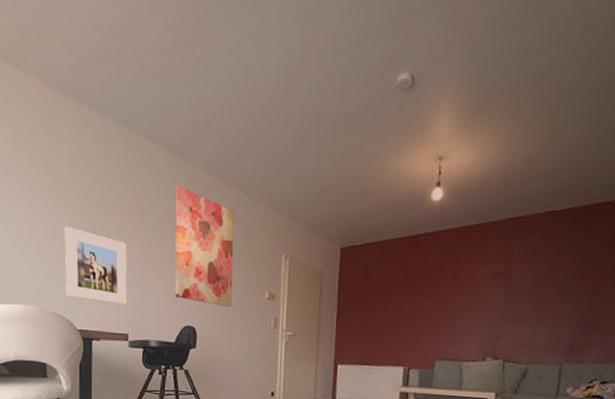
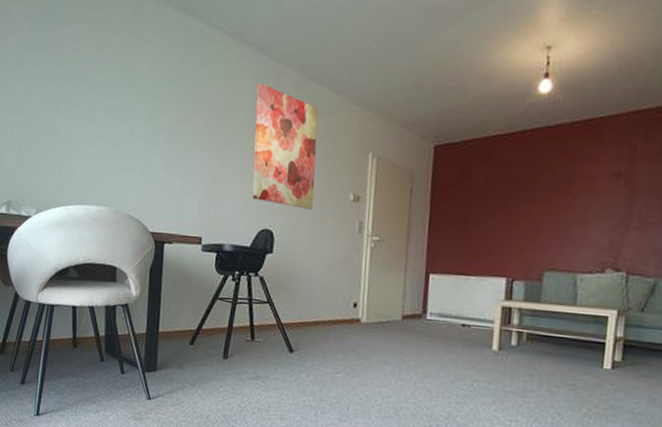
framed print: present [64,226,127,305] -> none [140,126,204,207]

